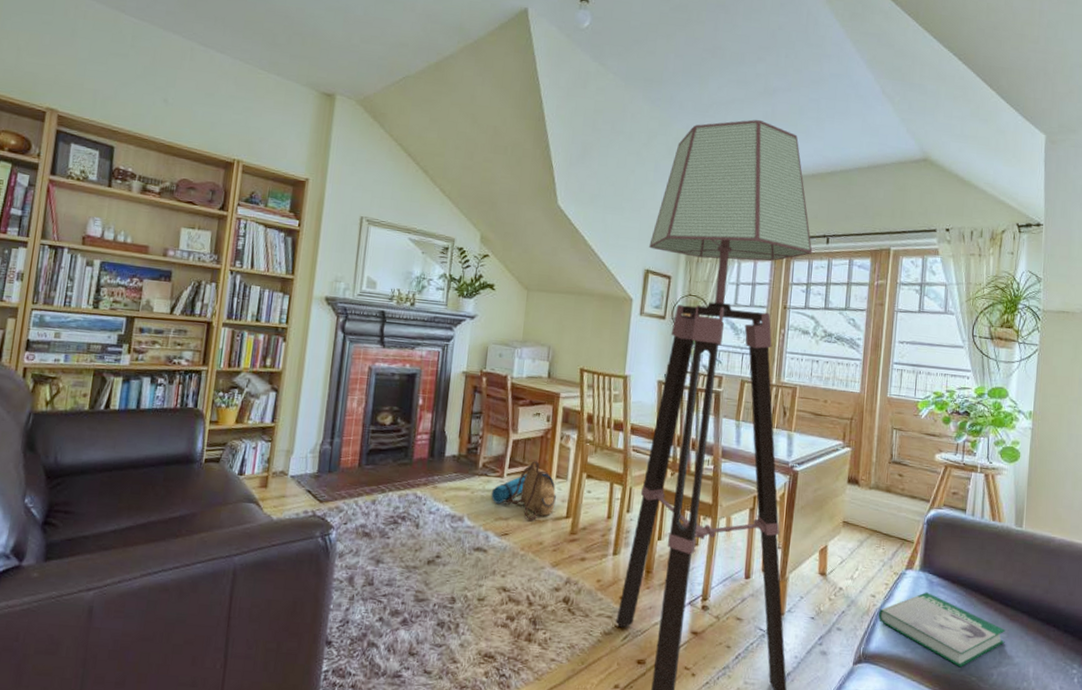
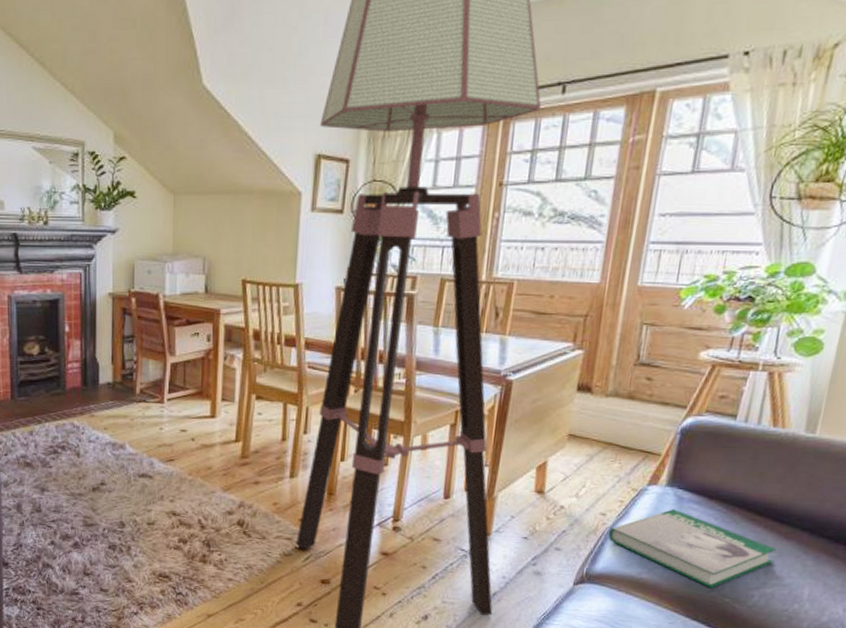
backpack: present [491,461,557,522] -> none [152,384,224,447]

